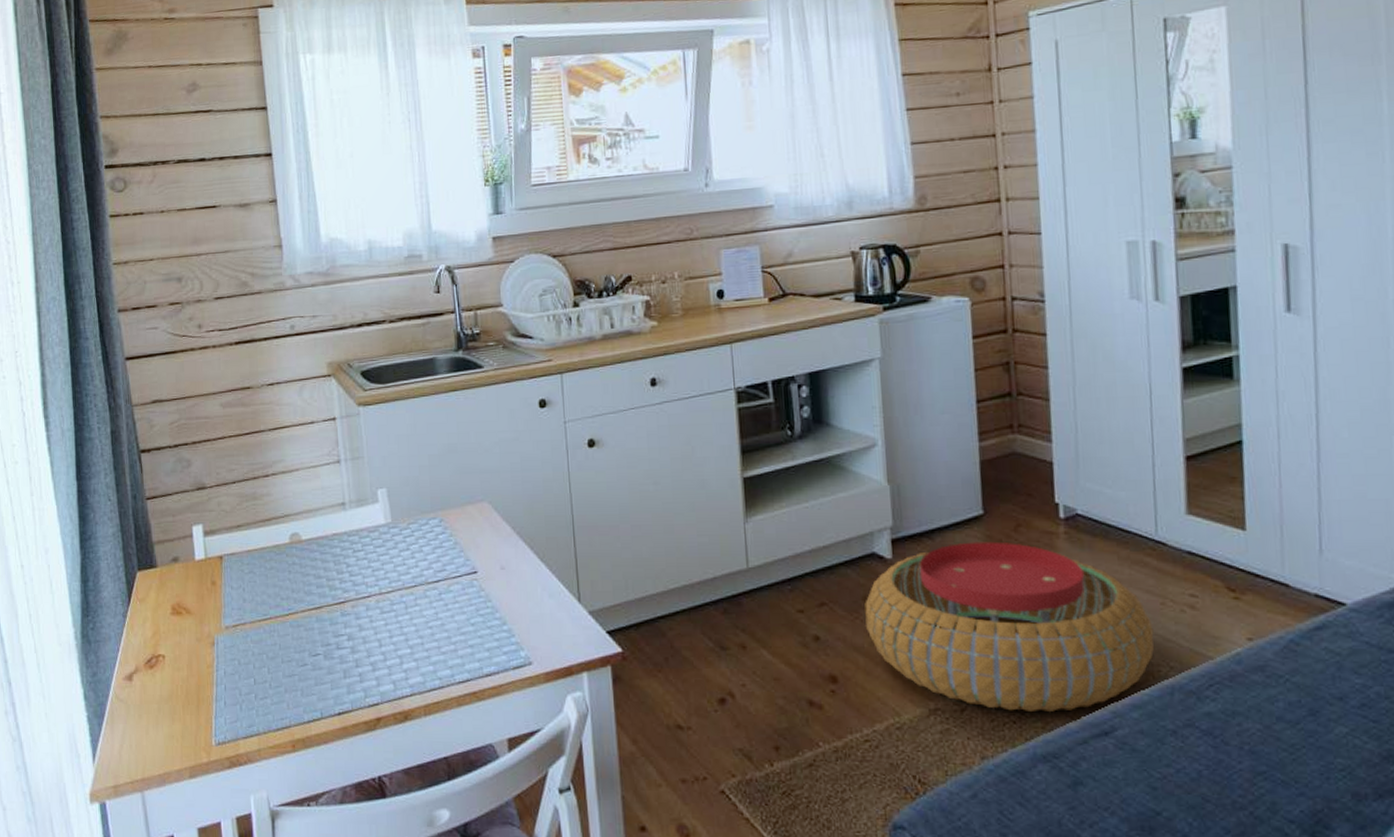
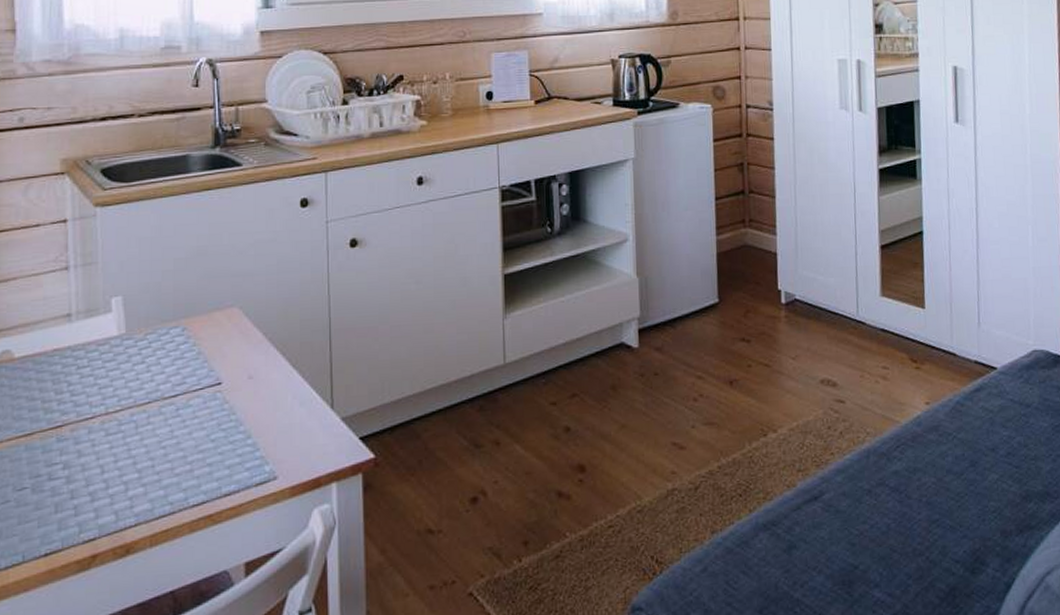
pouf: present [865,541,1155,712] -> none [613,327,855,485]

